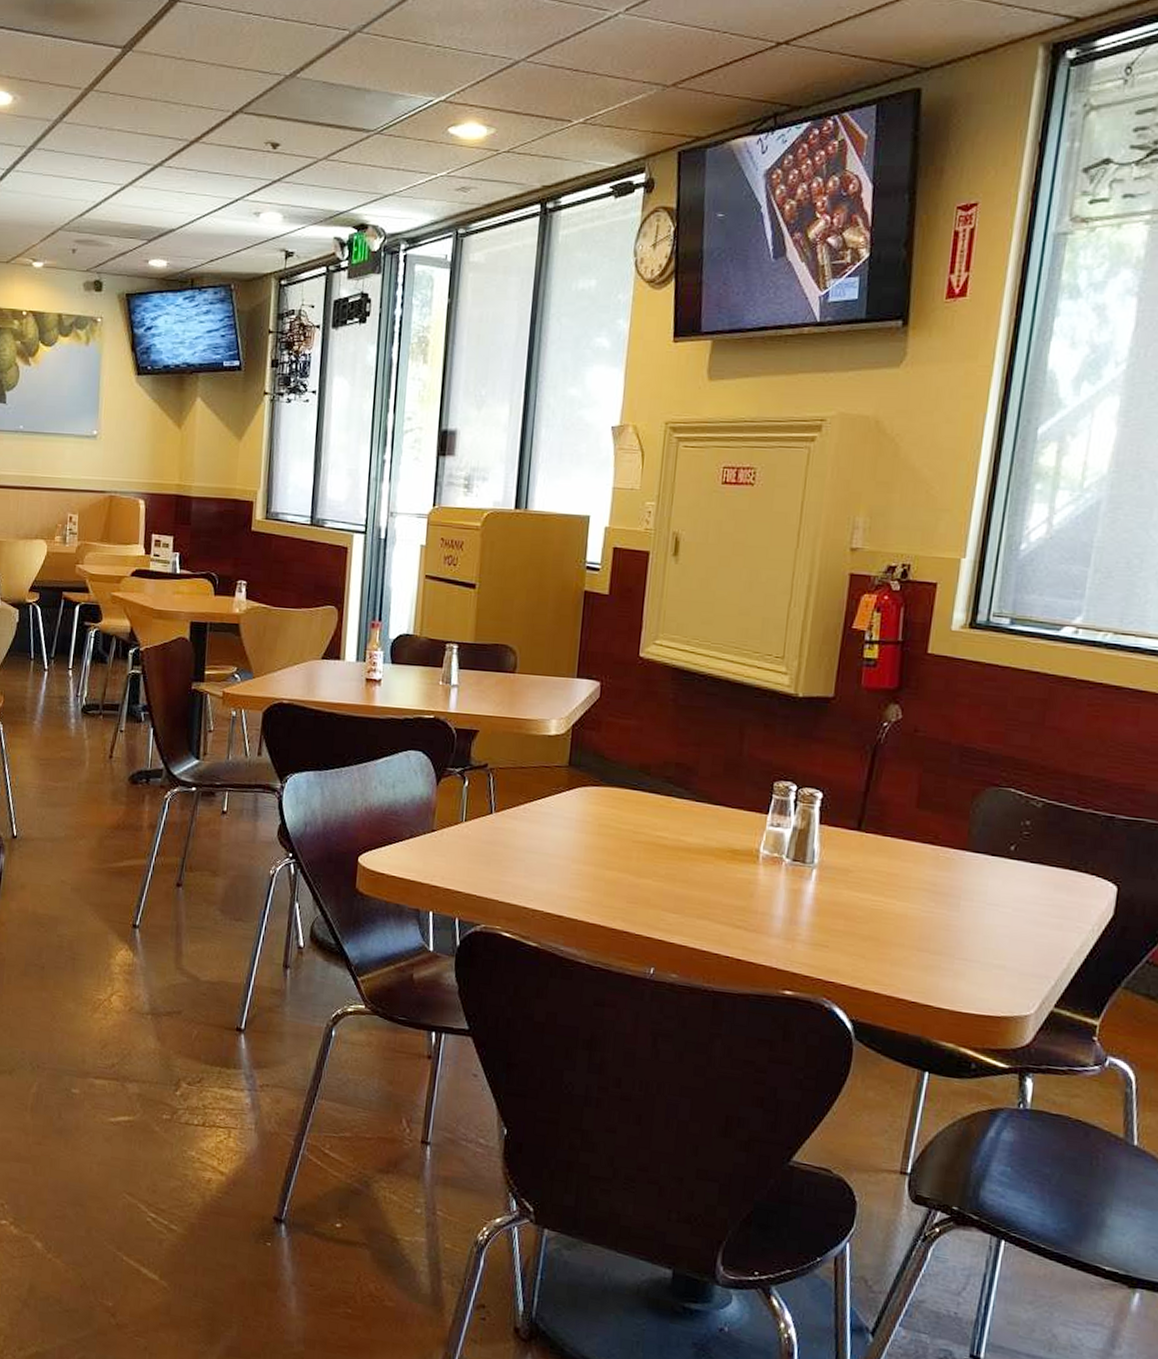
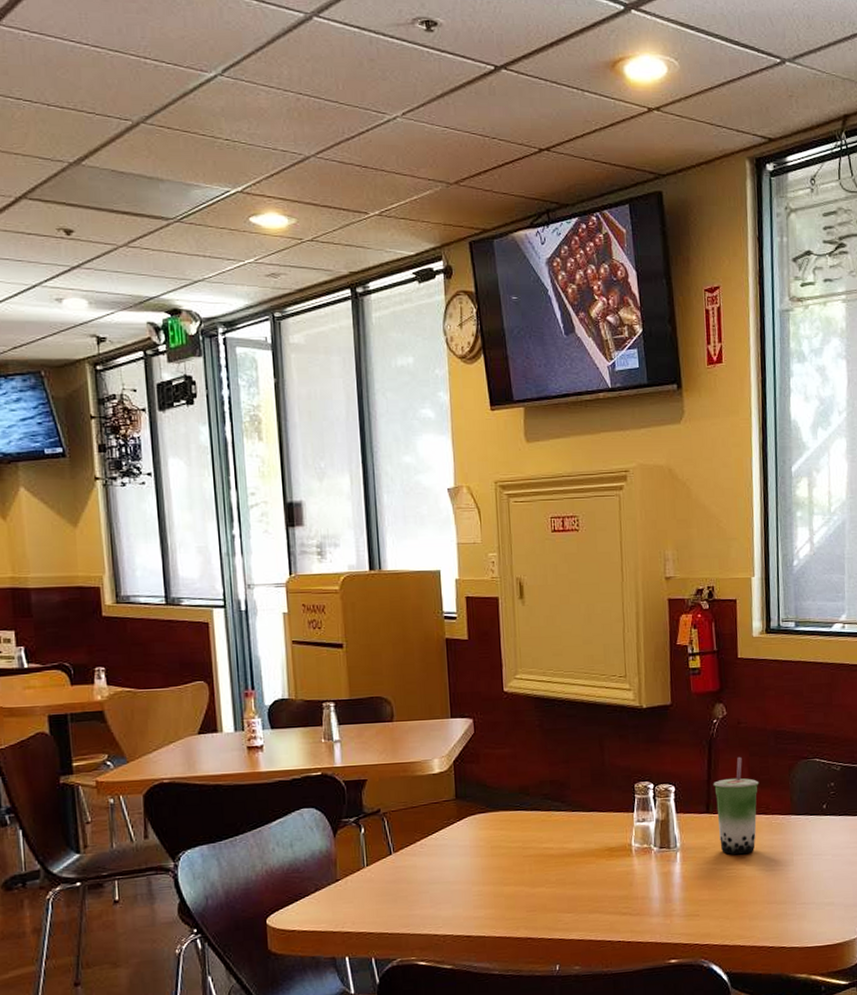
beverage cup: none [868,770,931,887] -> present [713,756,759,855]

